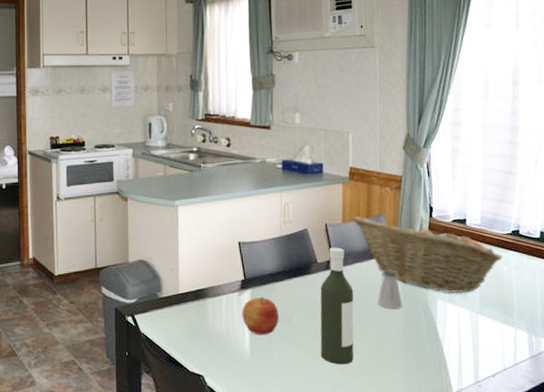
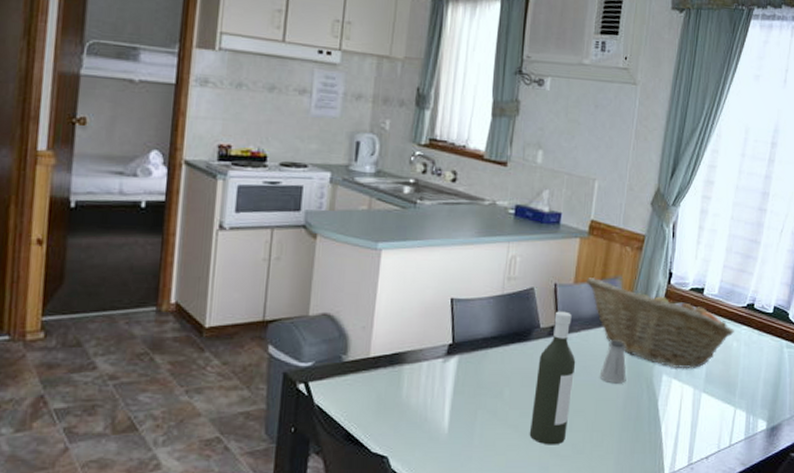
apple: present [242,296,279,335] -> none [444,364,488,410]

